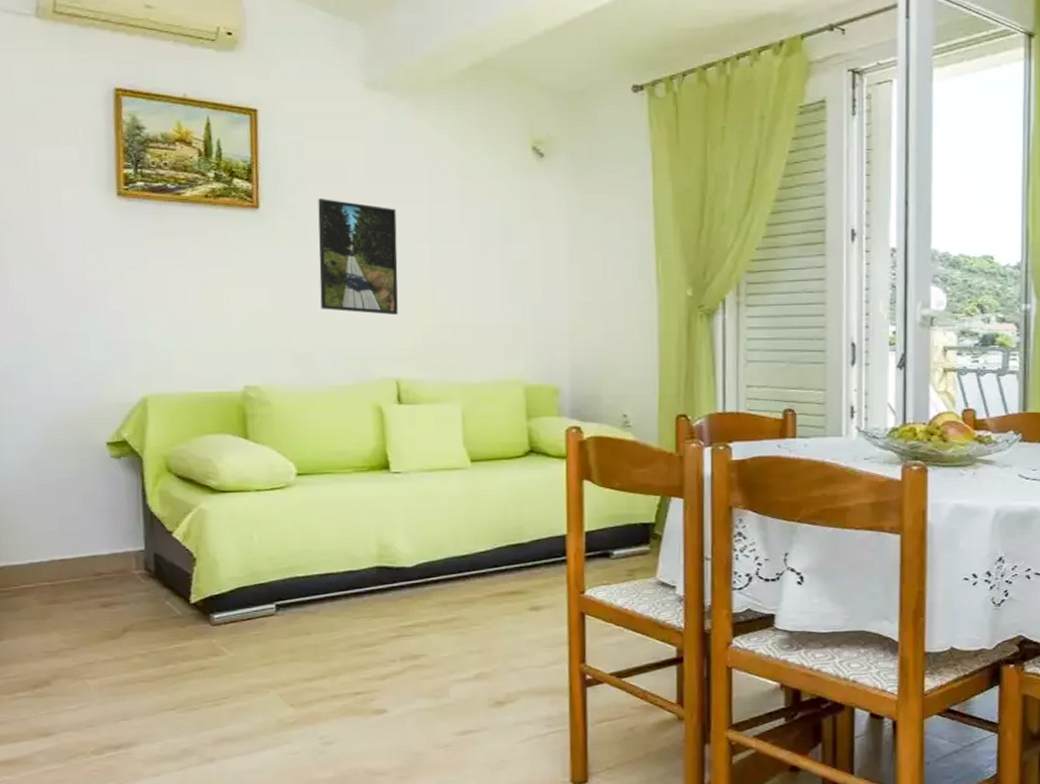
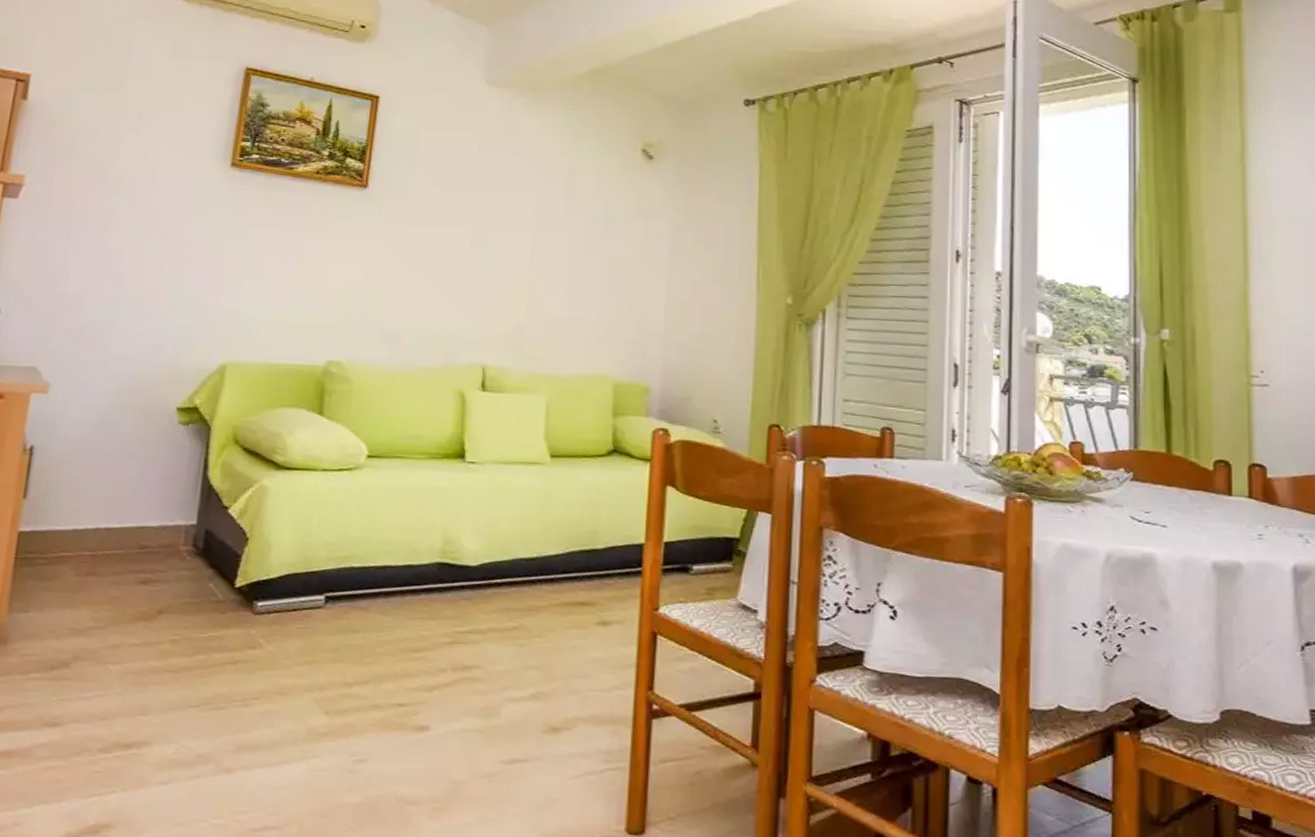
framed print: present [318,197,398,316] -> none [415,182,502,301]

